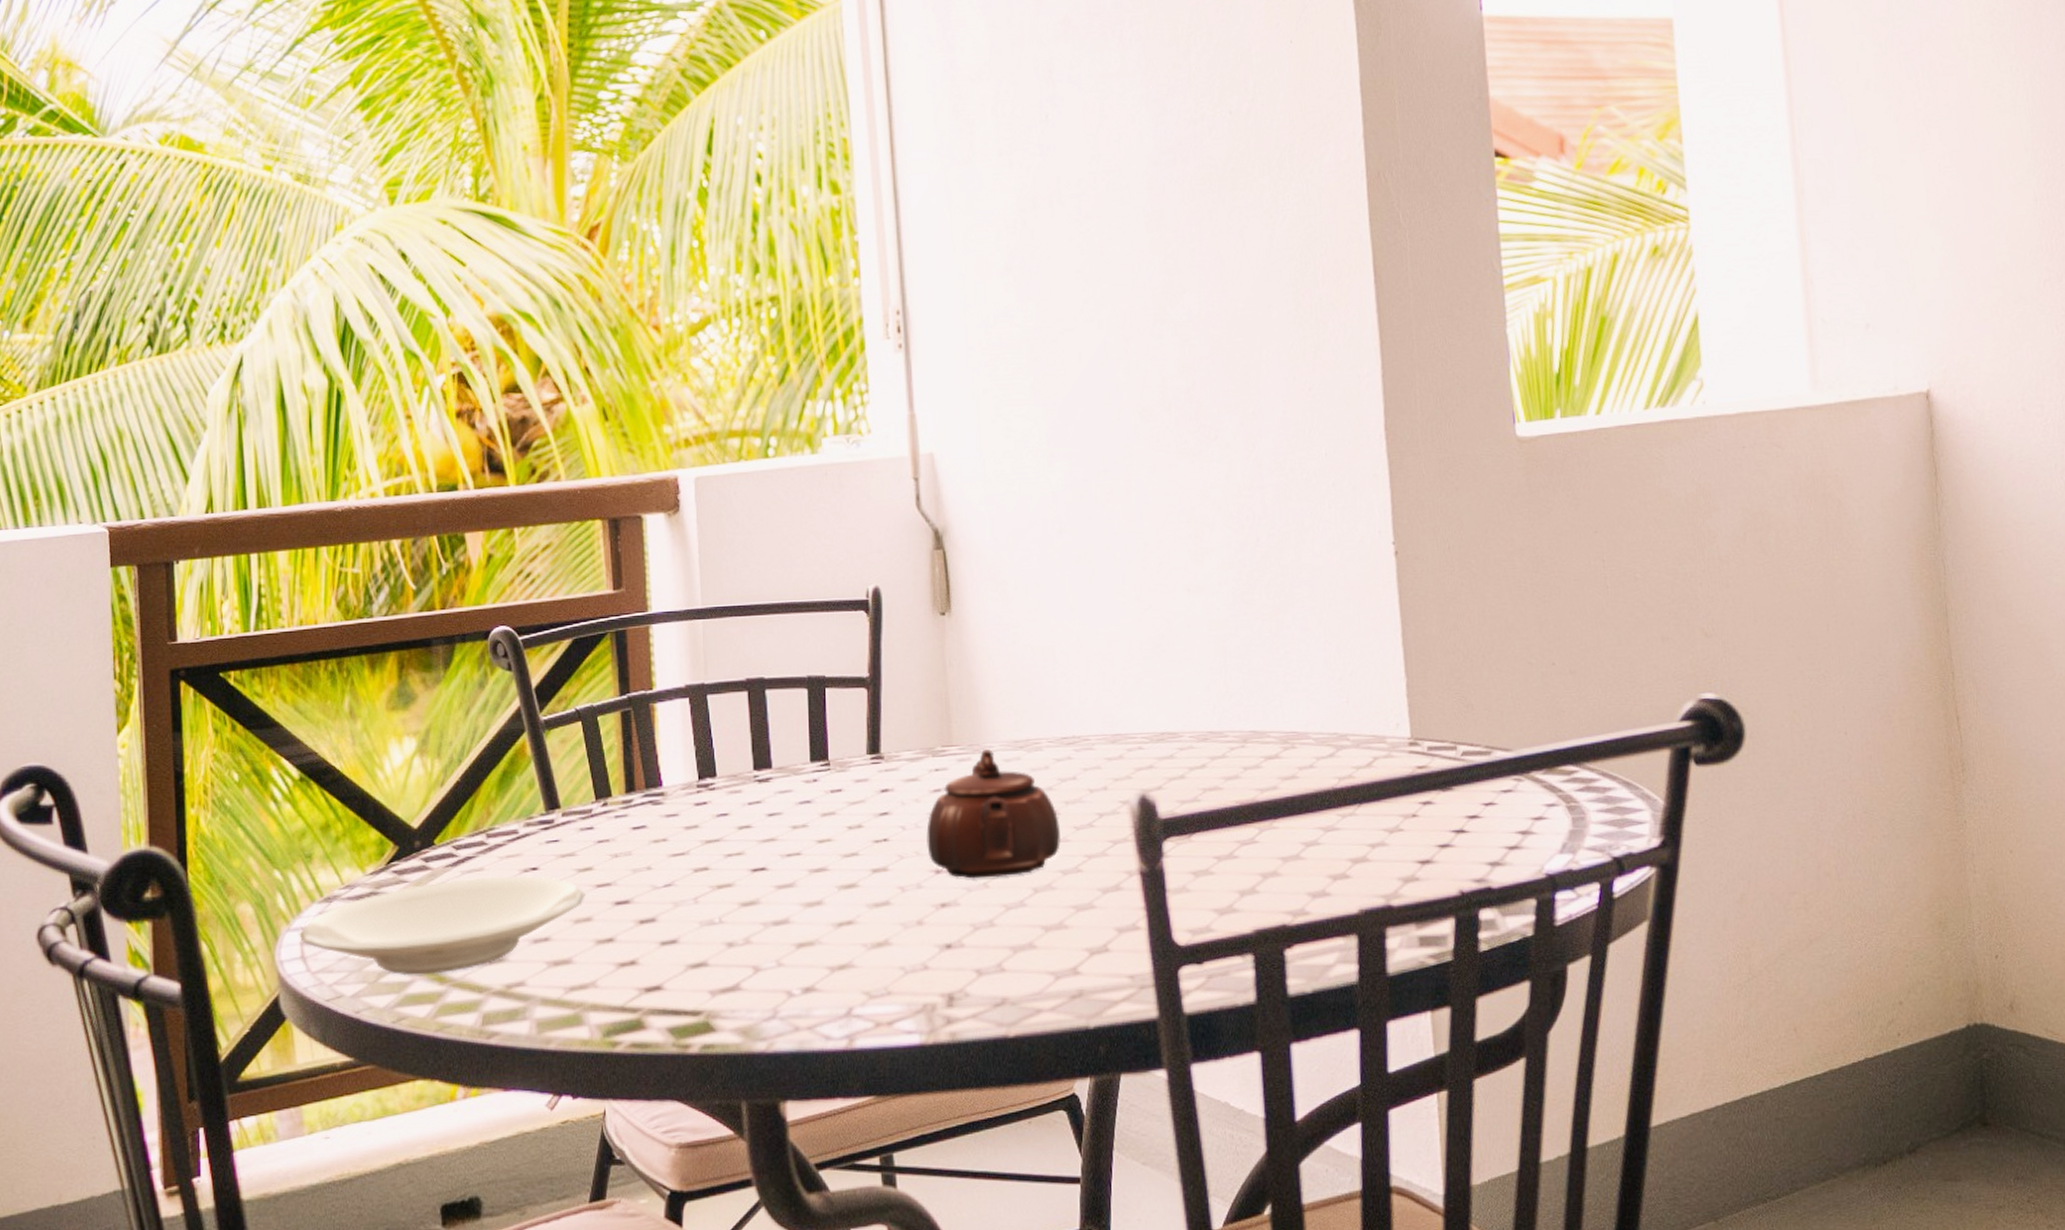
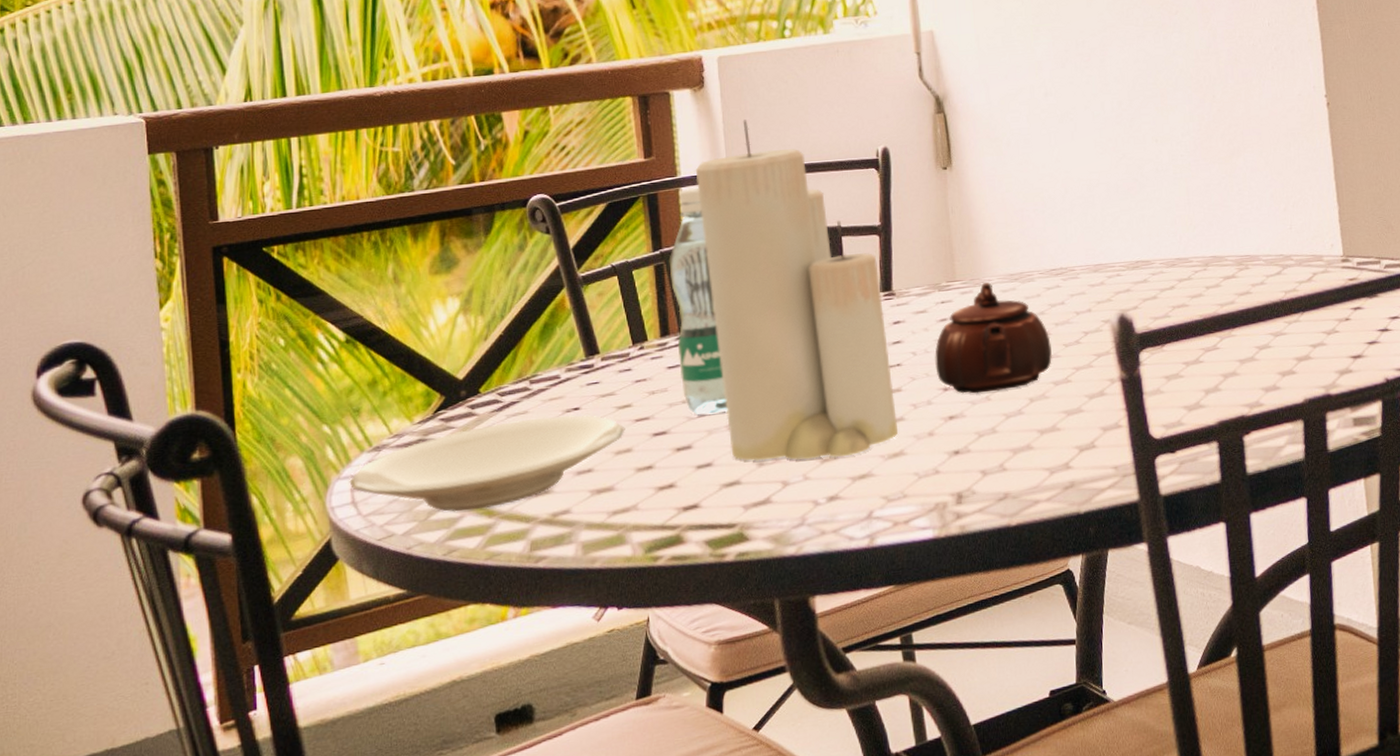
bottle: none [636,625,696,884] -> present [669,188,728,415]
candle: none [667,550,882,944] -> present [695,119,898,461]

